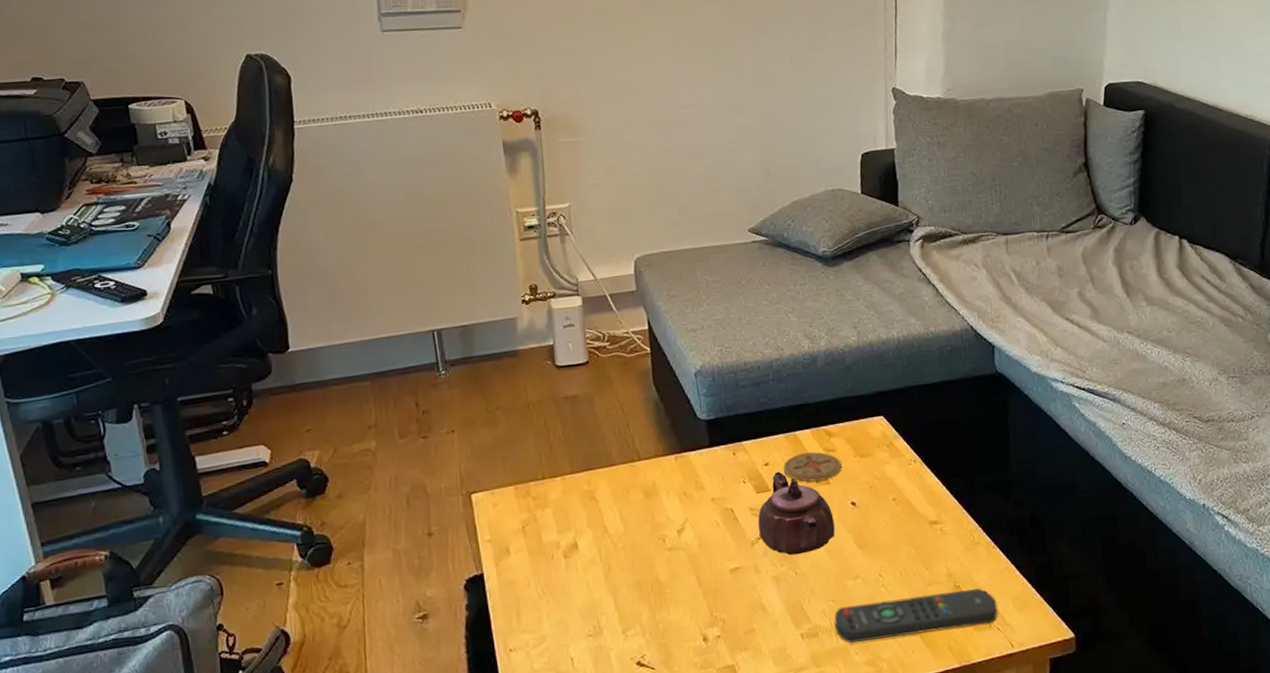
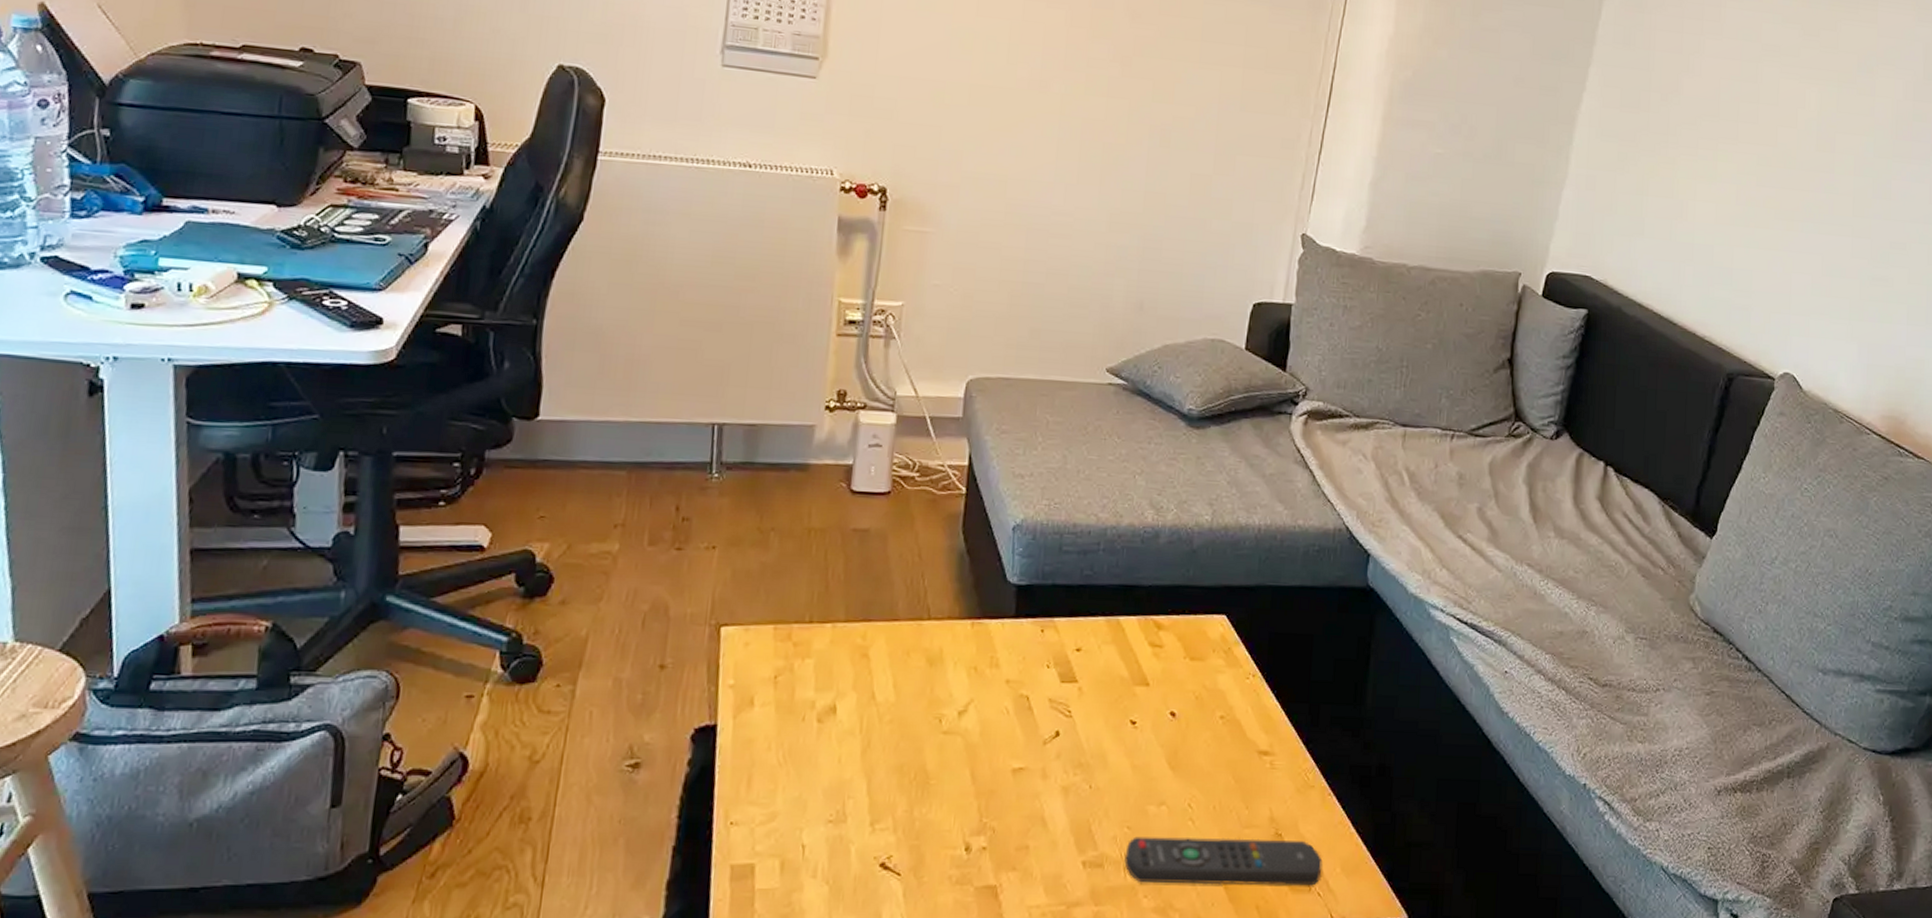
teapot: present [757,471,835,556] -> none [1054,660,1147,765]
coaster: present [783,452,842,482] -> none [1097,644,1167,680]

